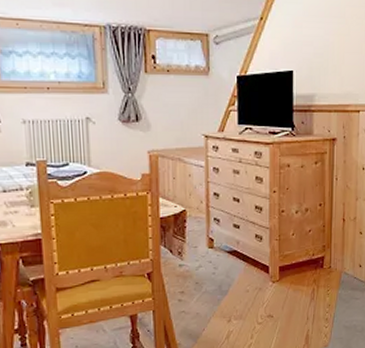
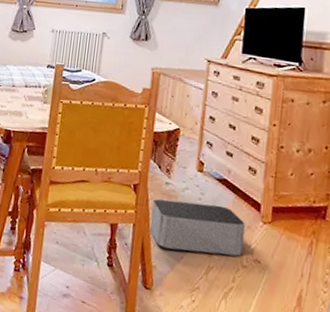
storage bin: none [168,275,257,325] -> present [149,199,245,257]

